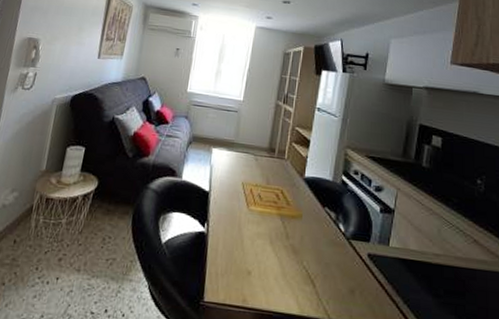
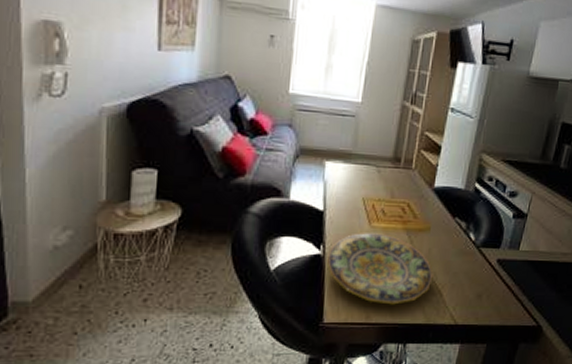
plate: none [210,214,306,291] -> present [327,233,433,305]

